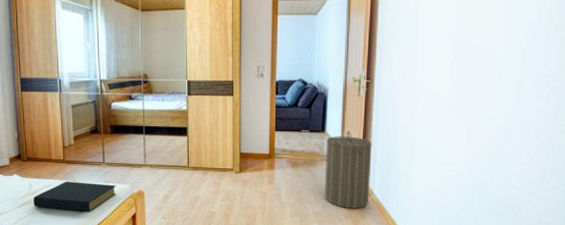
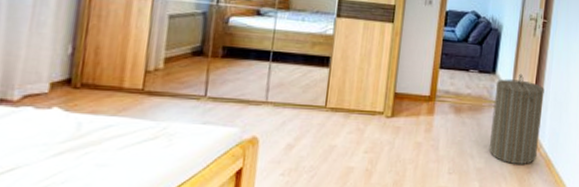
hardback book: present [33,181,116,213] -> none [79,119,219,167]

